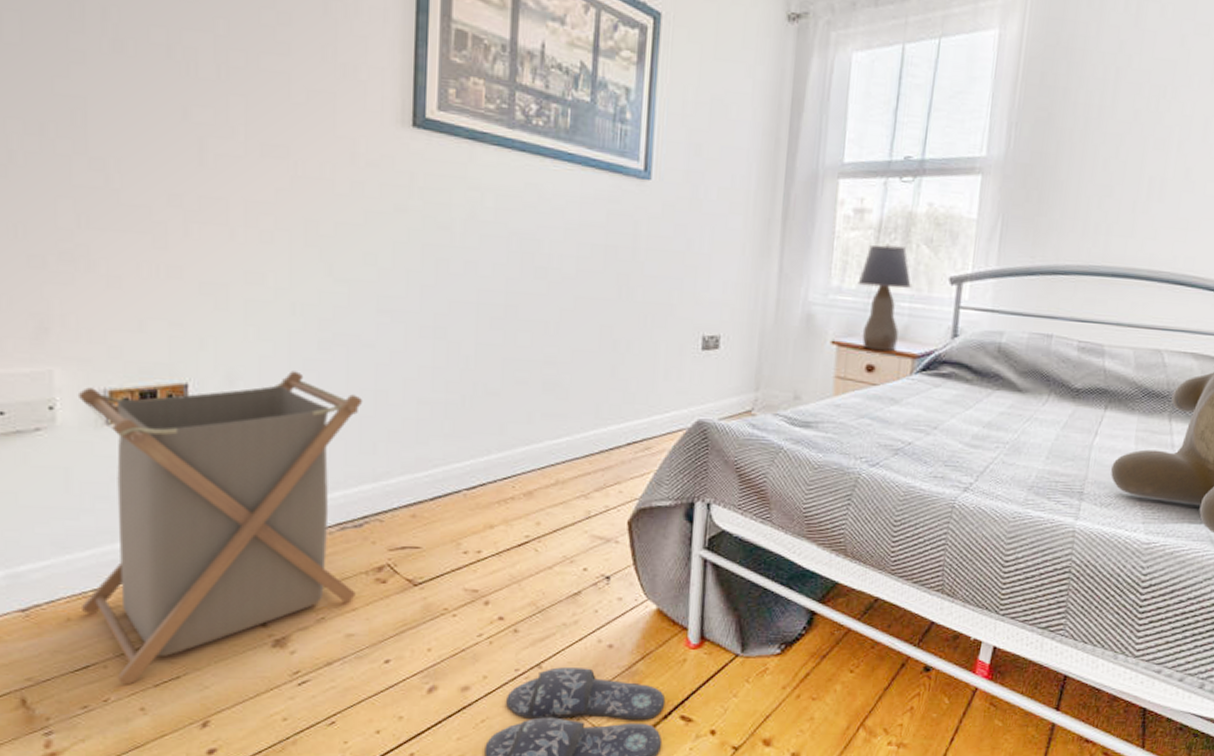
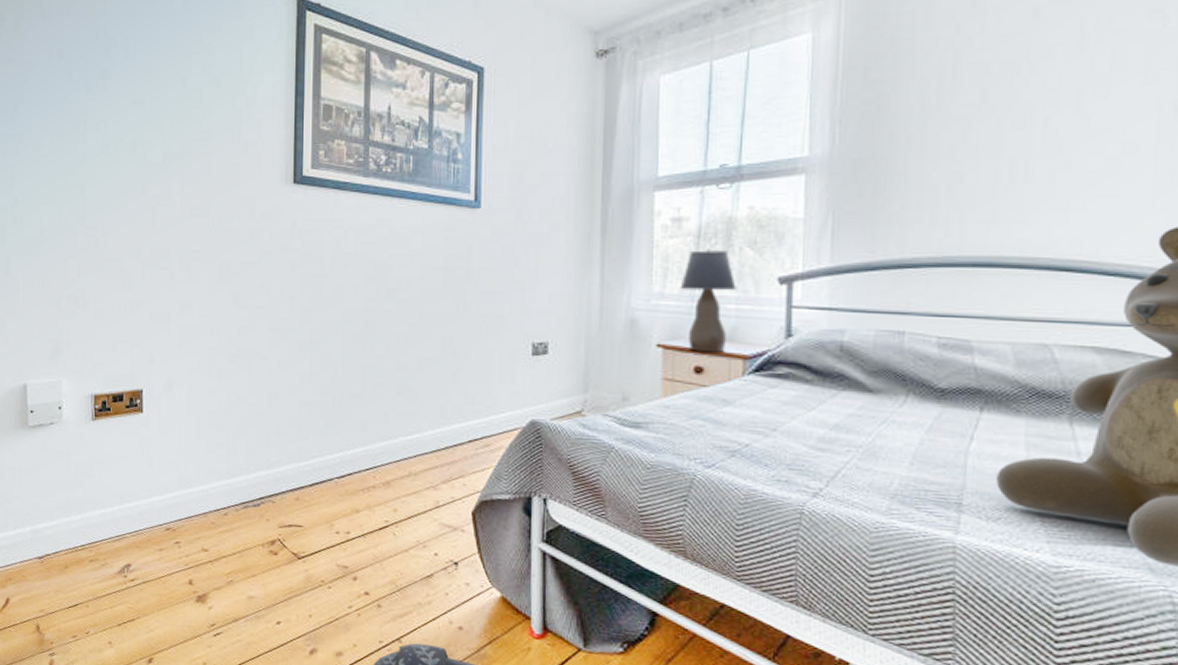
laundry basket: present [77,371,363,684] -> none [73,379,260,622]

